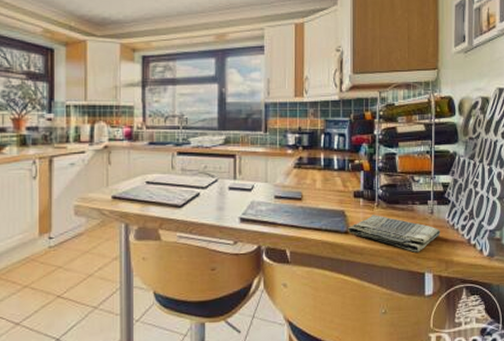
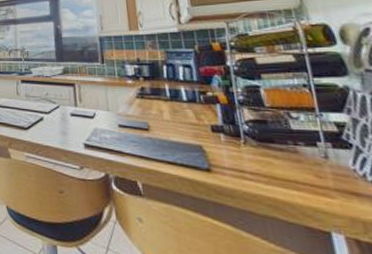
dish towel: present [347,215,440,252] -> none [208,153,346,205]

